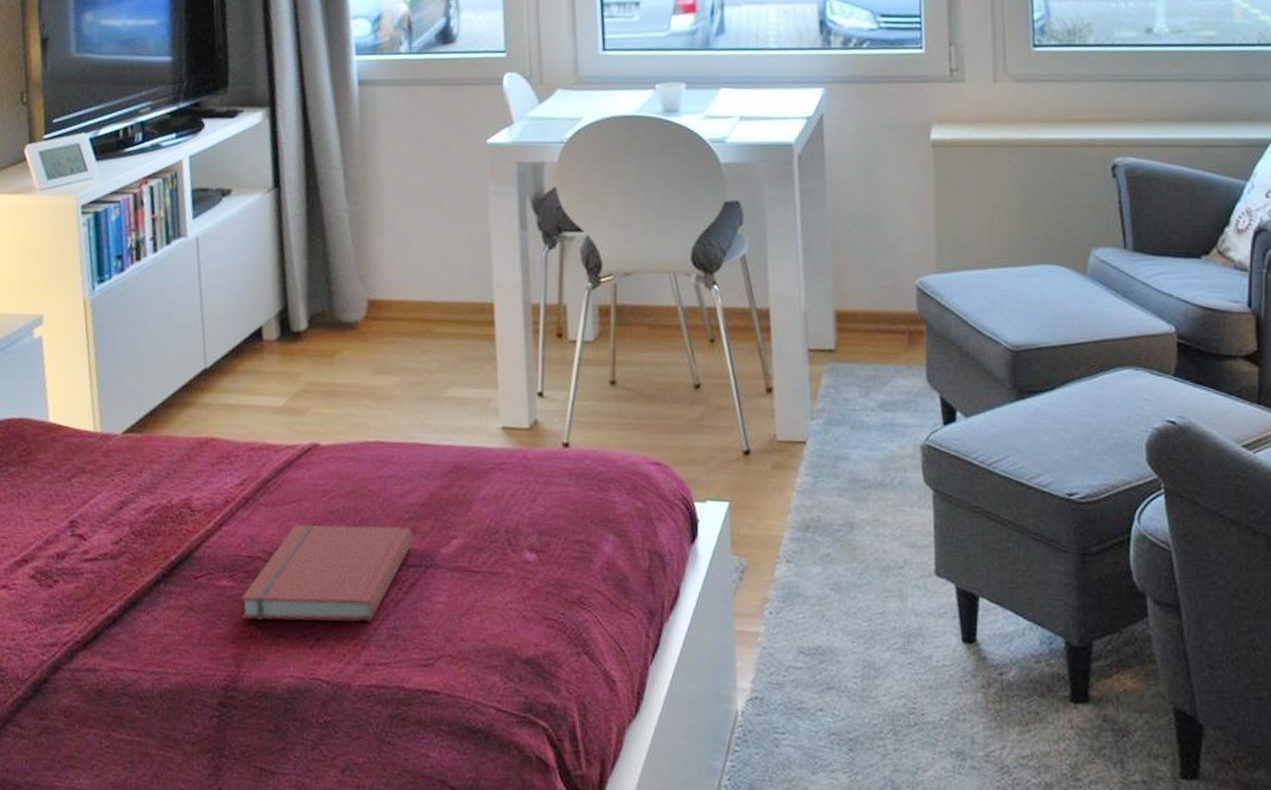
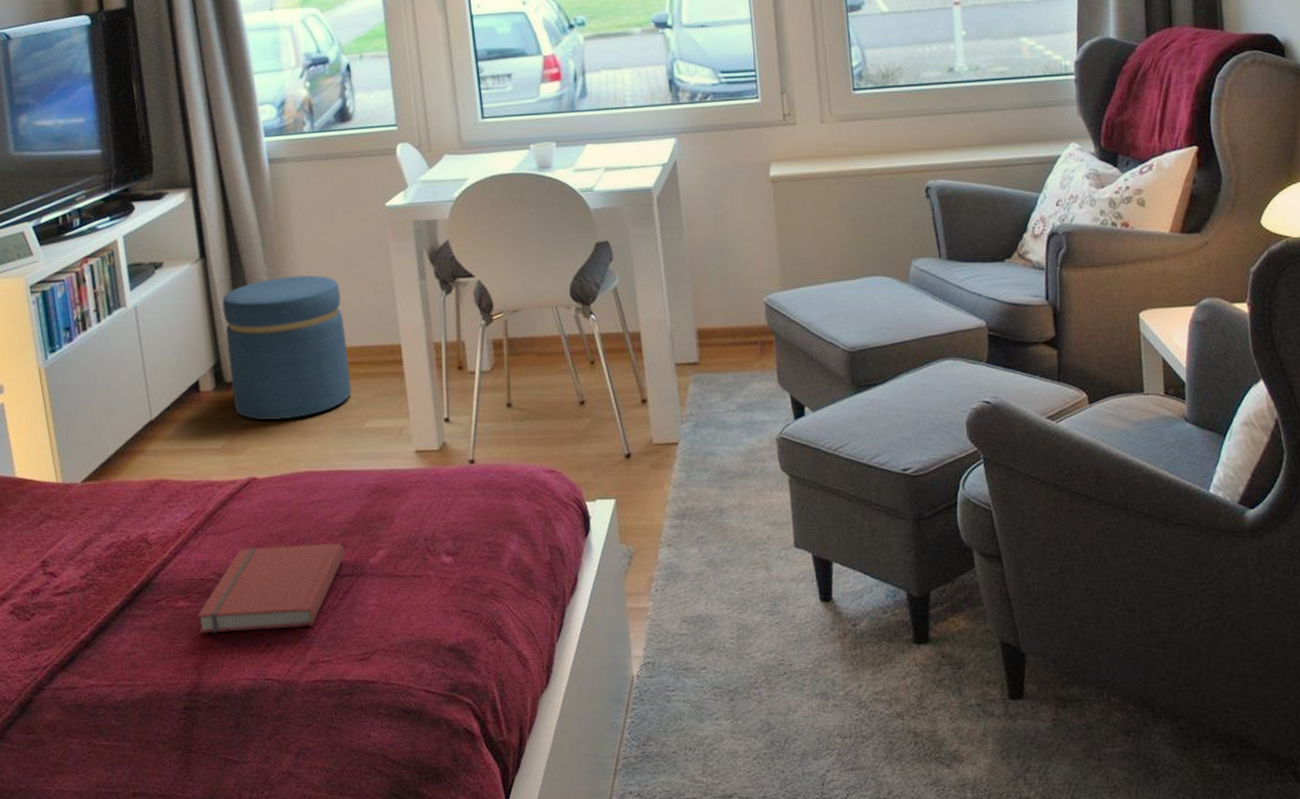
ottoman: none [294,215,434,379] -> present [222,275,352,419]

